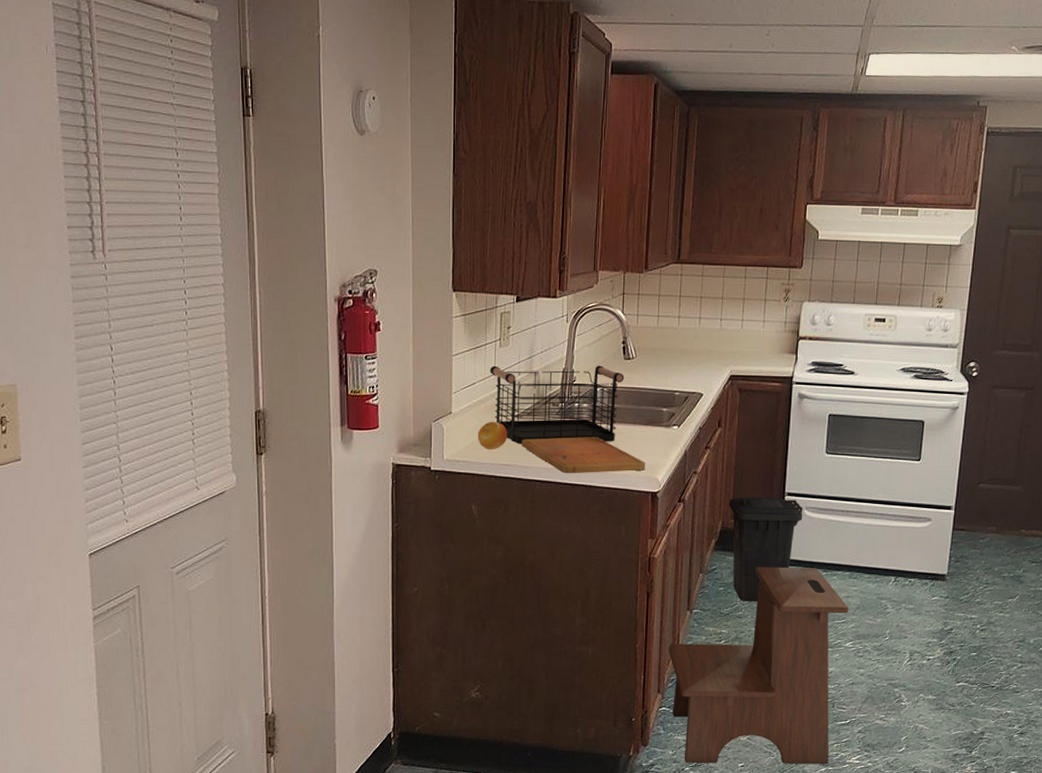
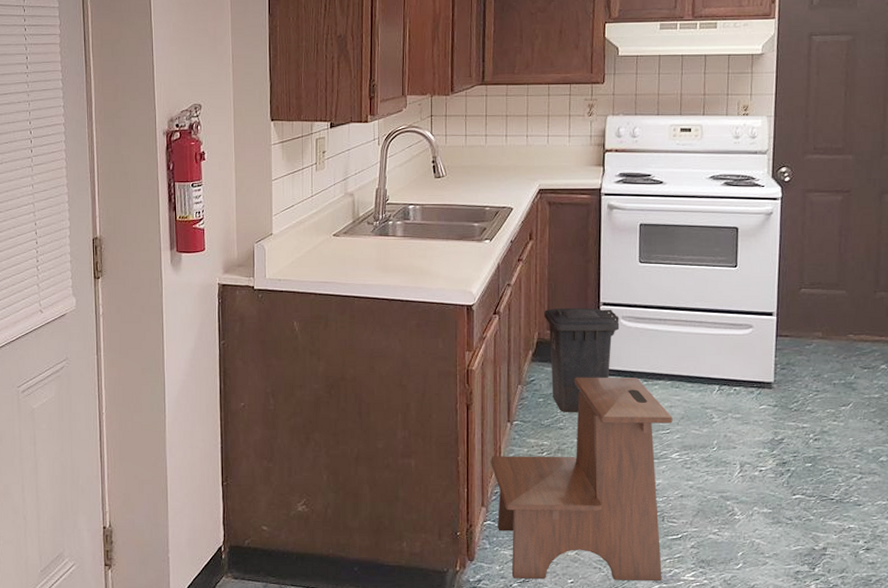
fruit: present [477,421,508,451] -> none [297,241,326,269]
dish rack: present [490,365,625,445] -> none [307,184,436,263]
cutting board: present [521,437,646,474] -> none [338,253,460,290]

